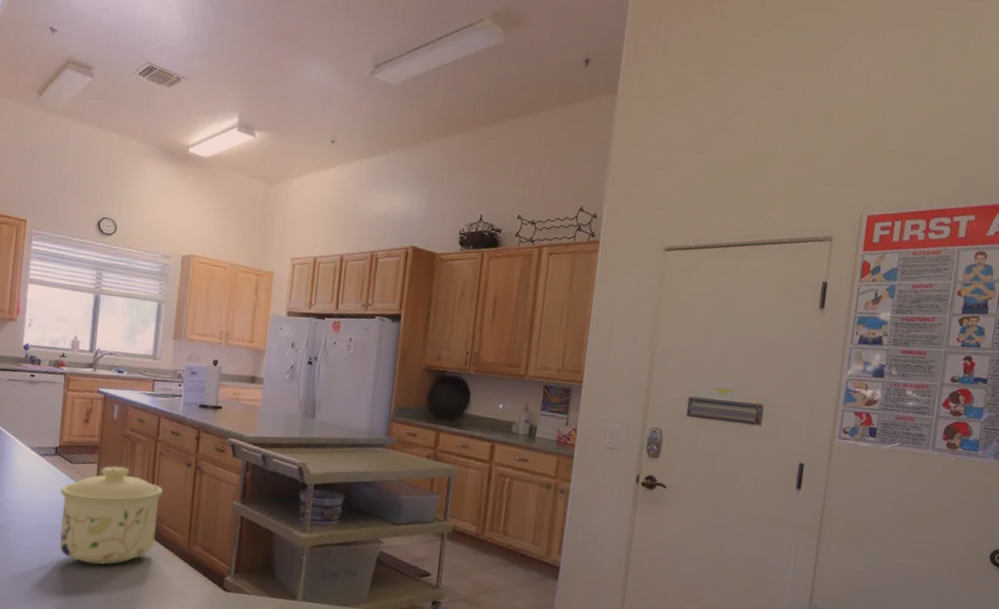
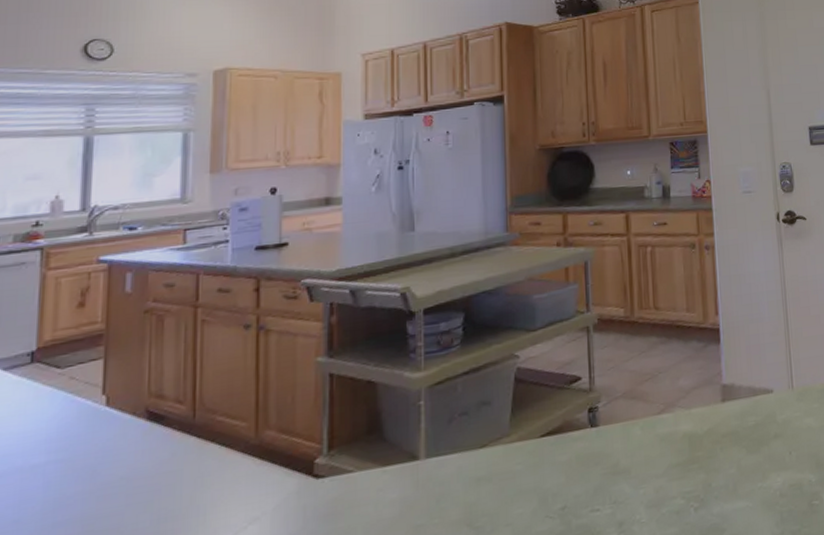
sugar bowl: present [60,465,163,565] -> none [43,352,211,506]

